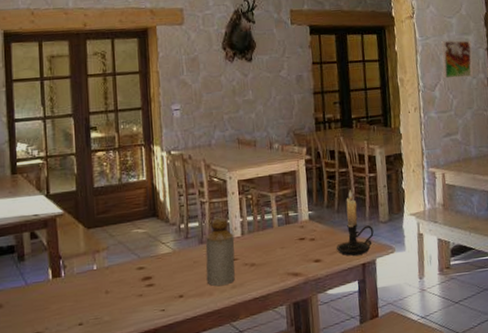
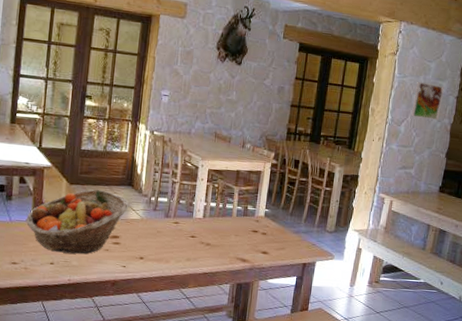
fruit basket: none [43,227,157,310] -> present [25,189,129,255]
bottle: present [205,217,235,286] -> none [165,198,197,256]
candle holder: present [337,189,374,256] -> none [284,198,319,256]

